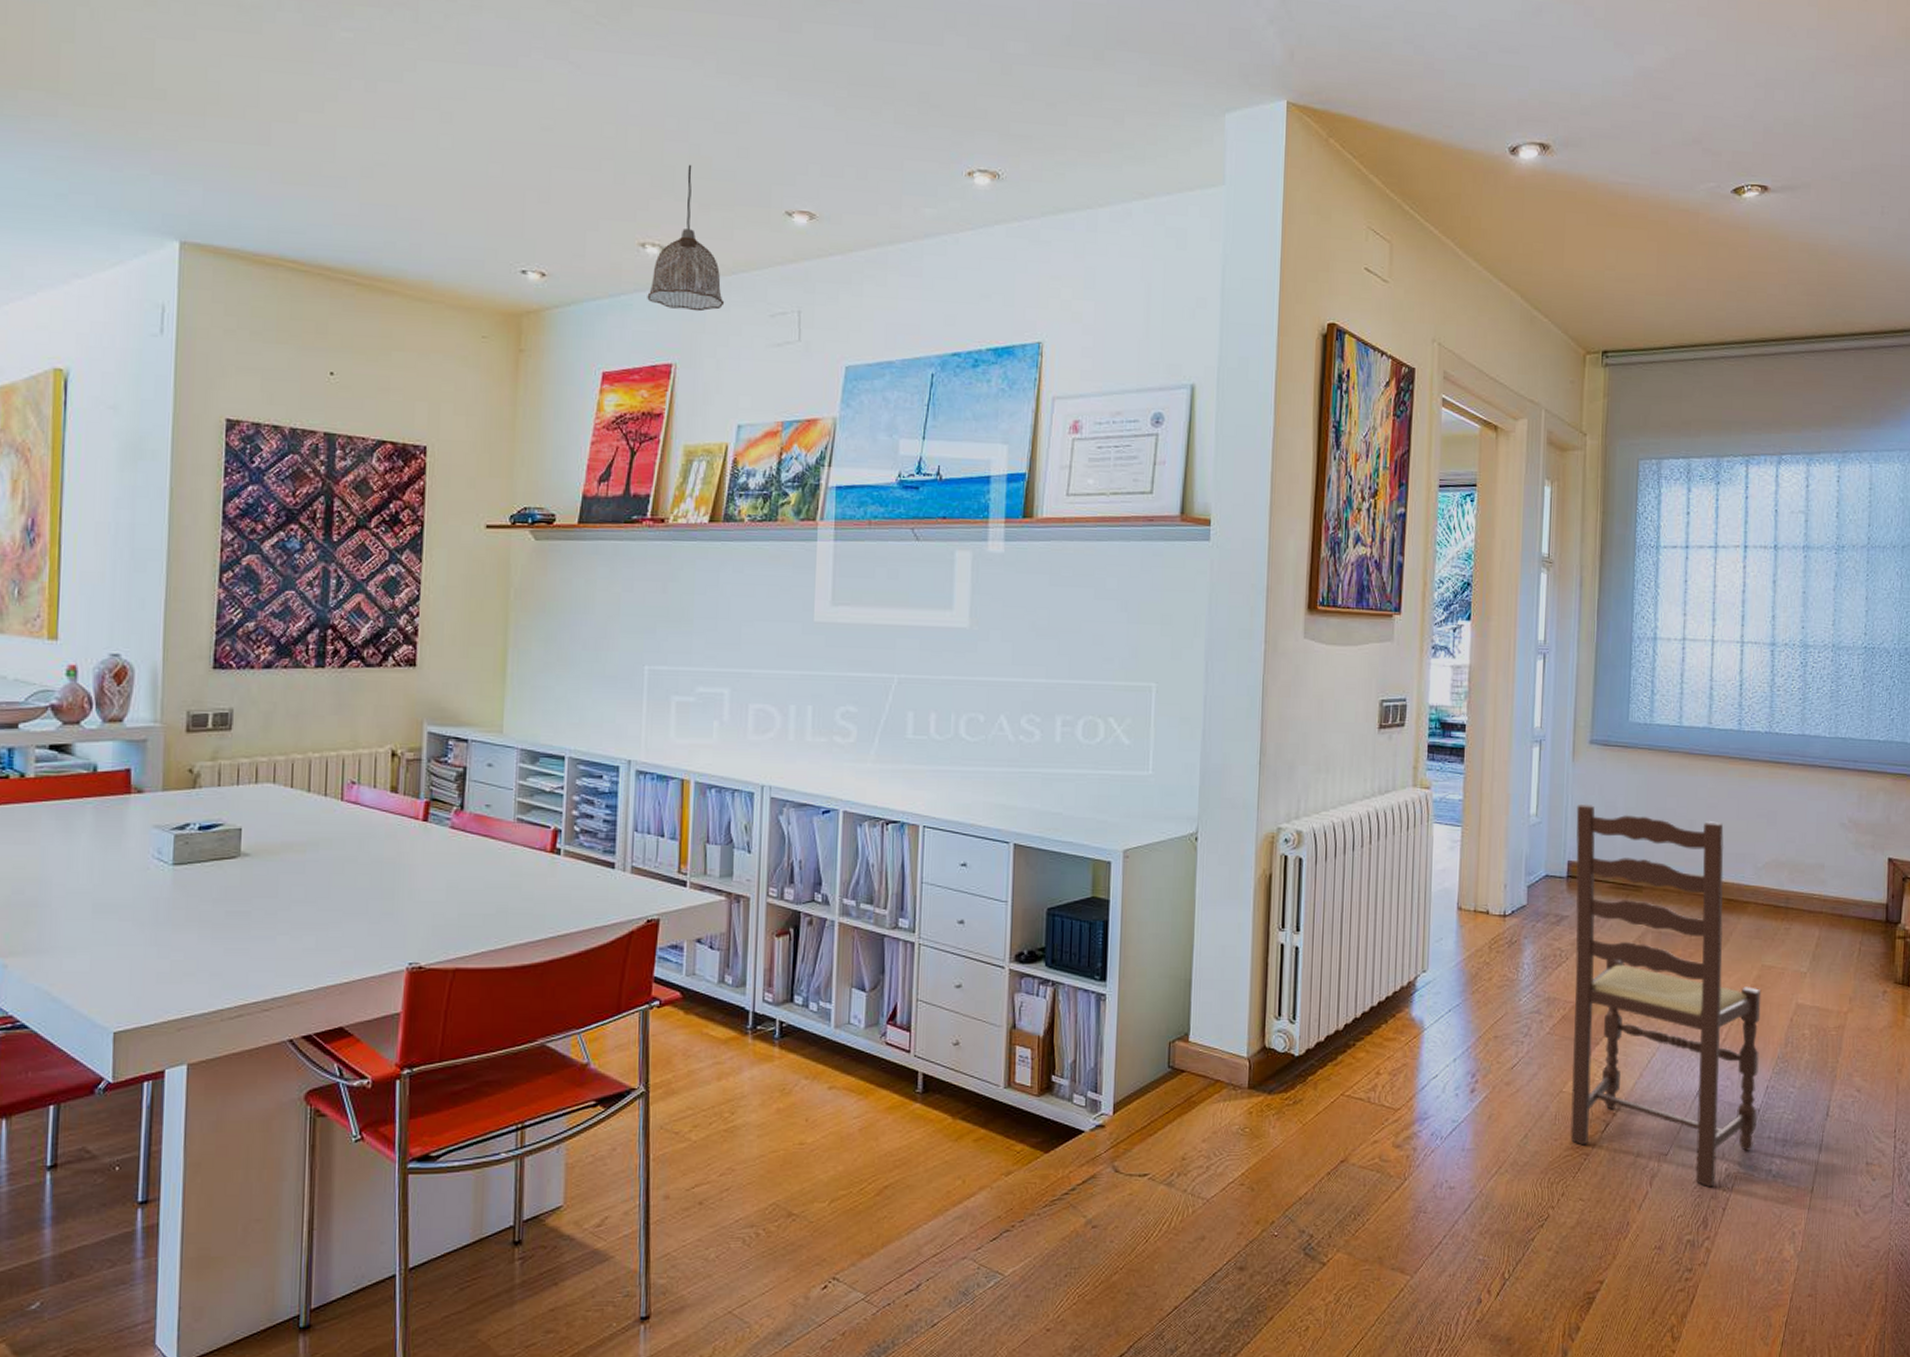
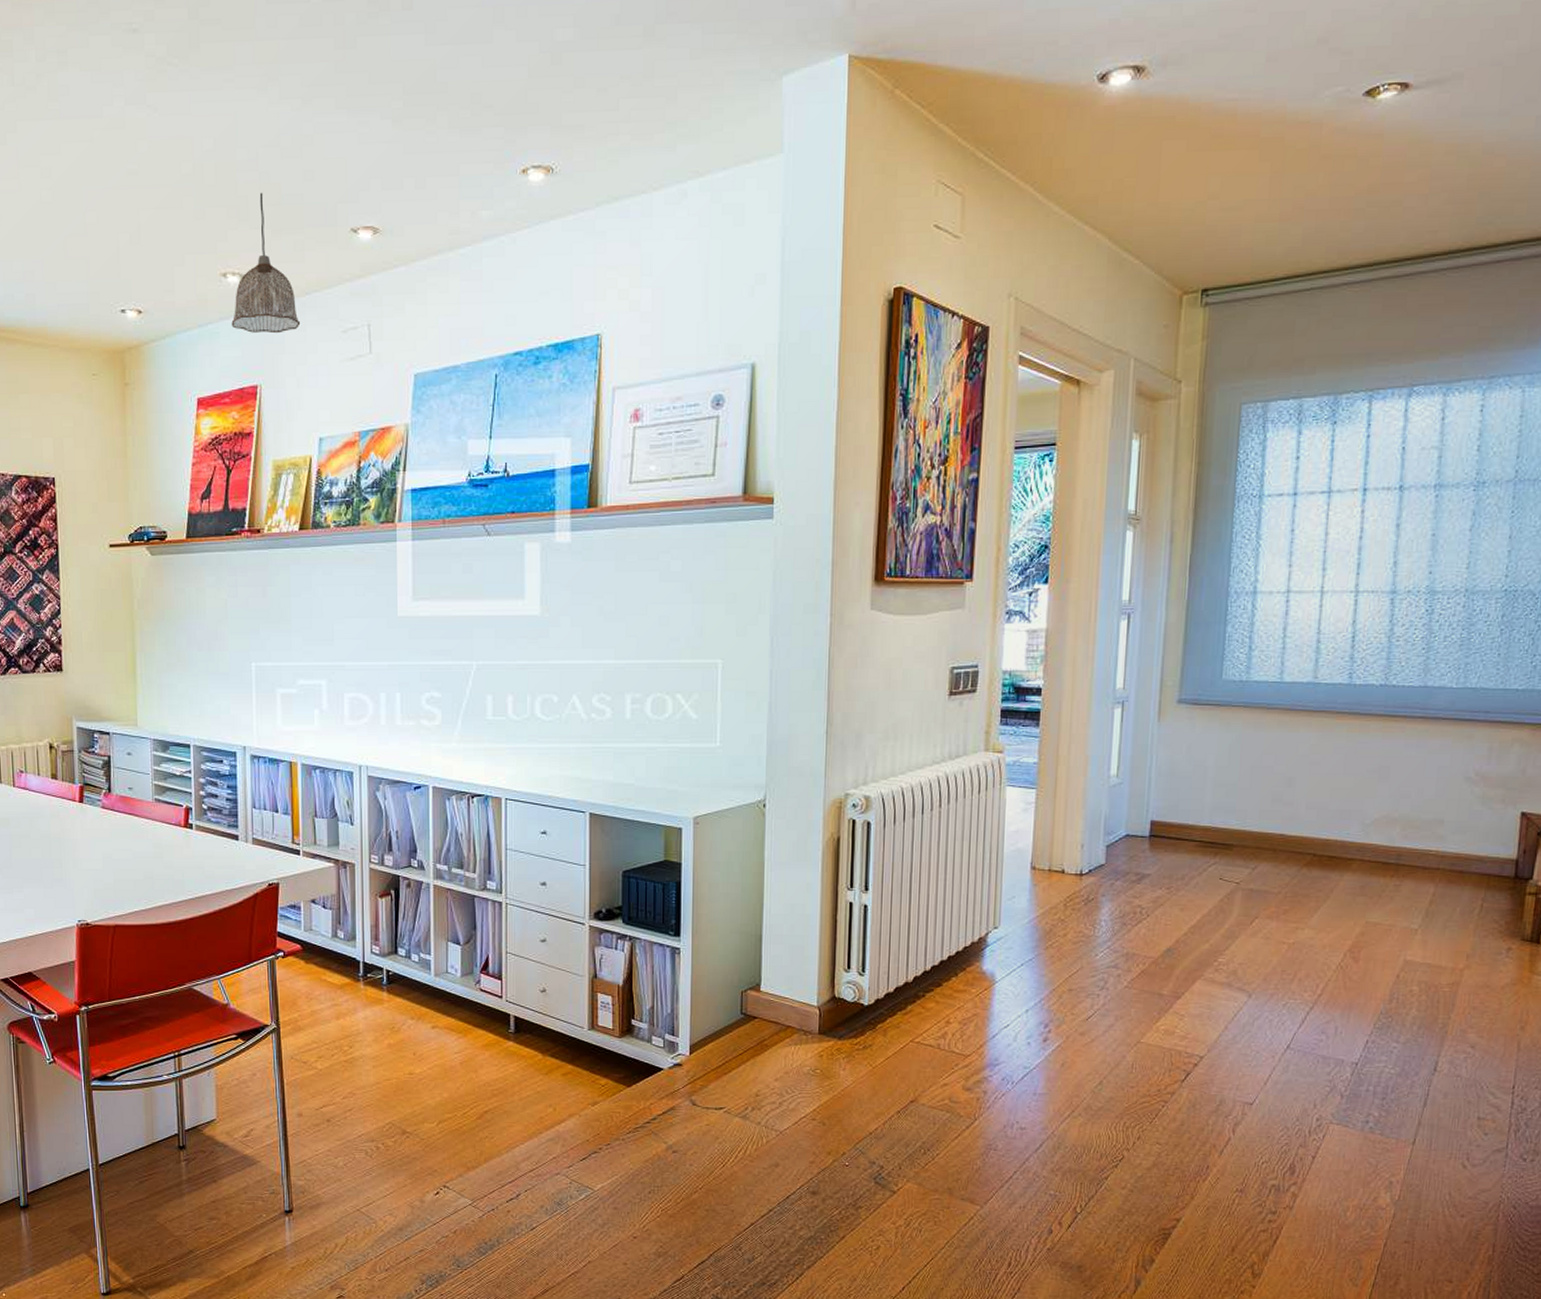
dining chair: present [1570,803,1762,1188] -> none [1148,763,1365,1137]

